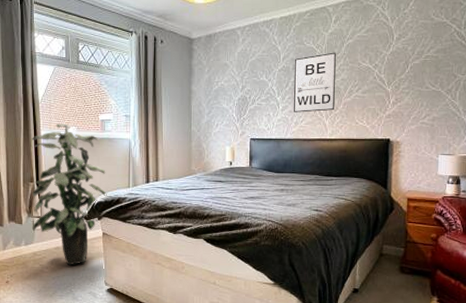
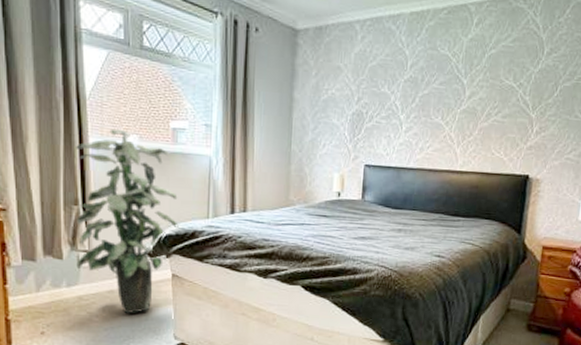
wall art: present [293,52,336,113] -> none [419,63,475,137]

